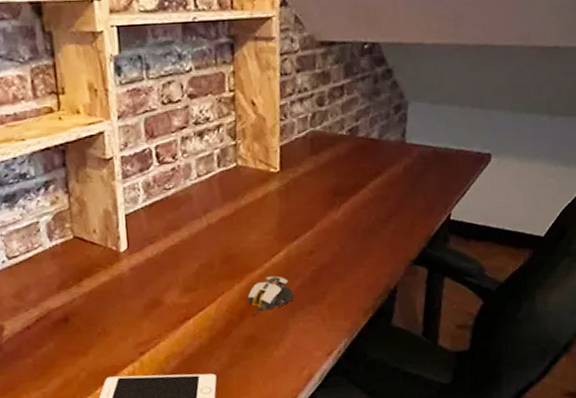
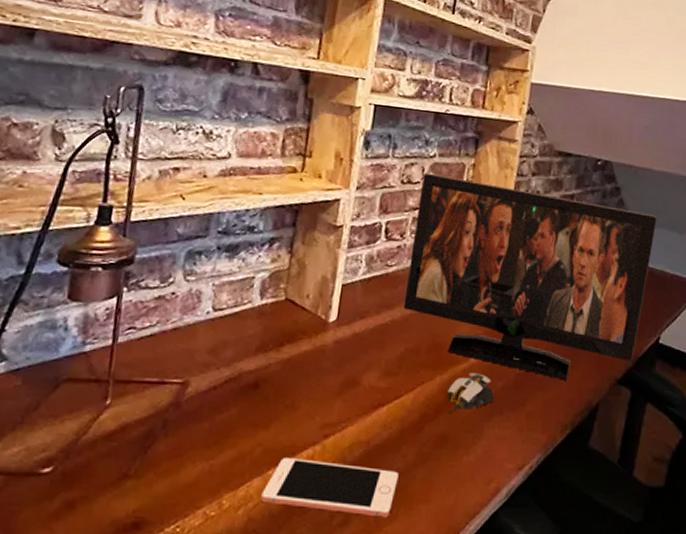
flat panel tv: none [183,88,435,270] -> present [403,172,657,381]

